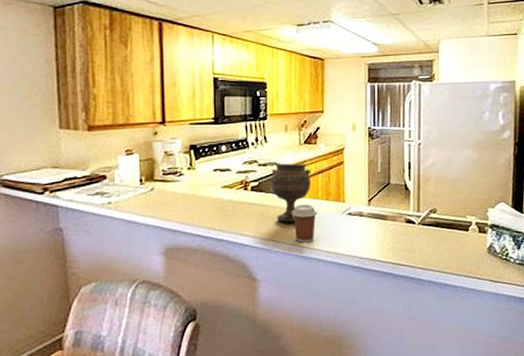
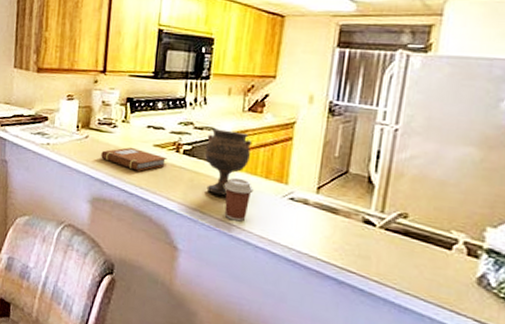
notebook: none [170,192,237,214] -> present [101,147,167,171]

